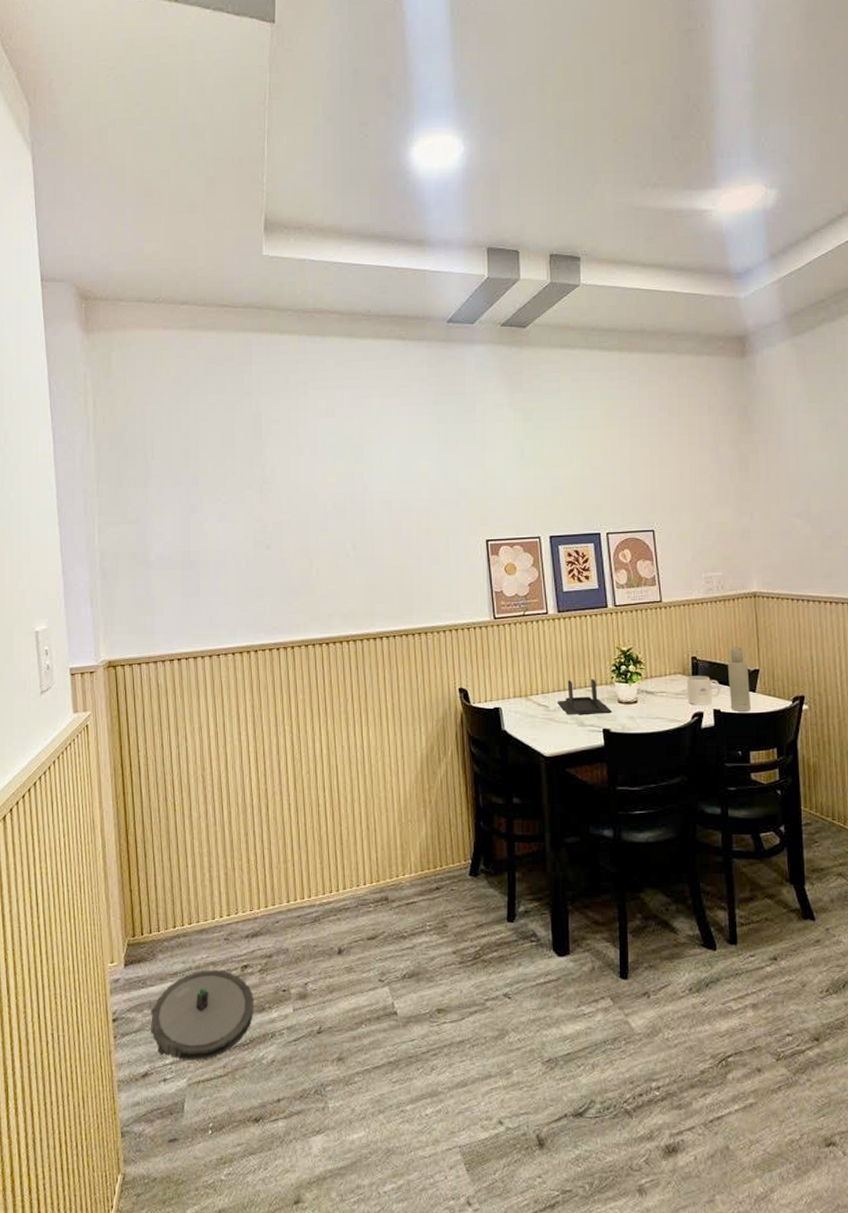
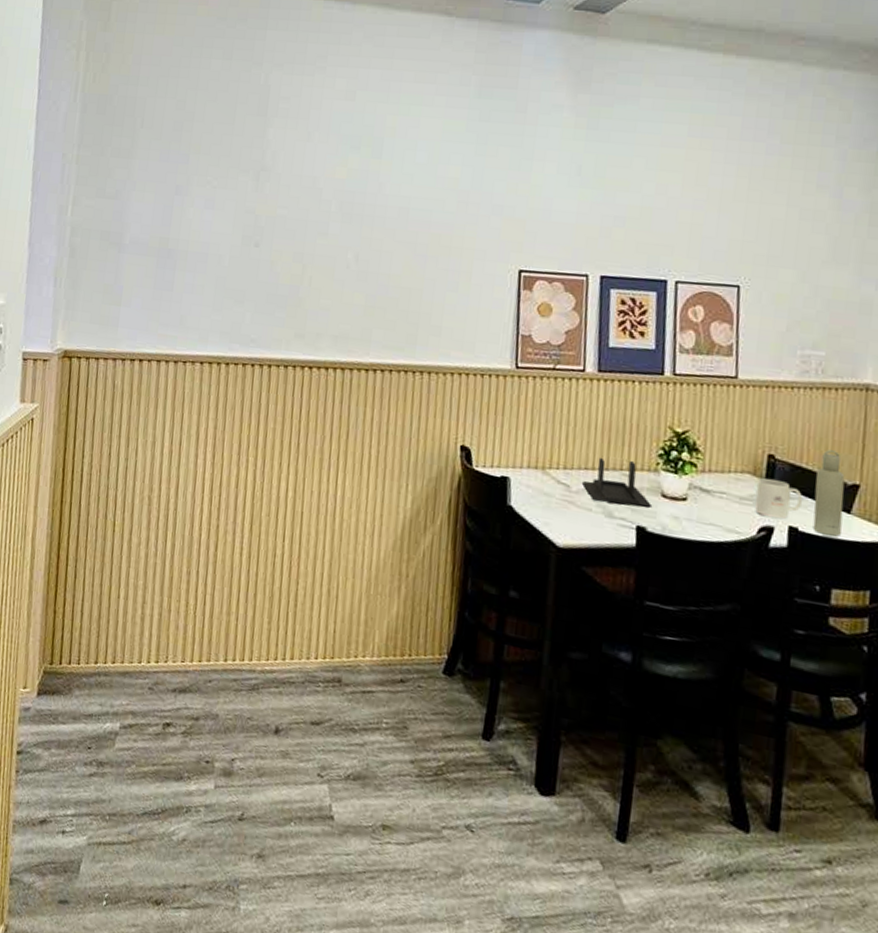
robot vacuum: present [151,970,254,1061] -> none [55,717,173,820]

